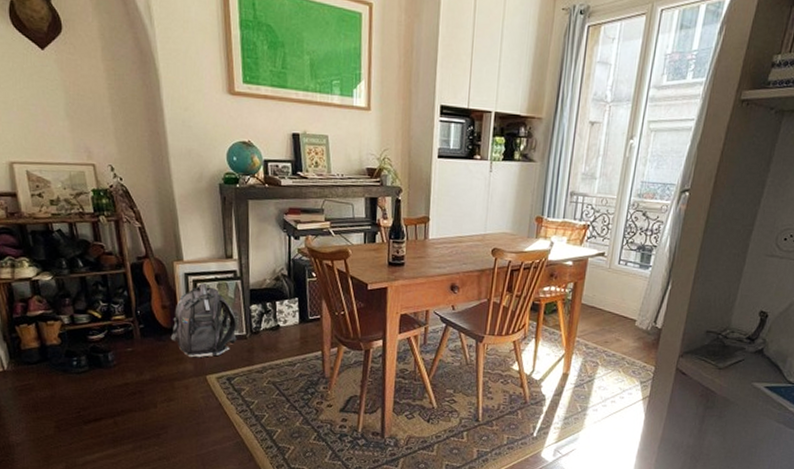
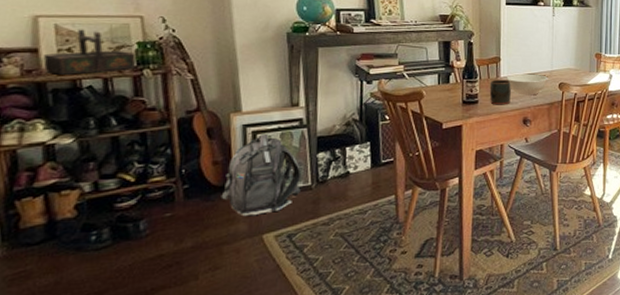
decorative box: none [21,176,93,219] -> present [43,29,137,75]
mug: none [416,240,441,269] -> present [489,79,512,105]
bowl: none [434,236,480,261] -> present [506,74,548,96]

